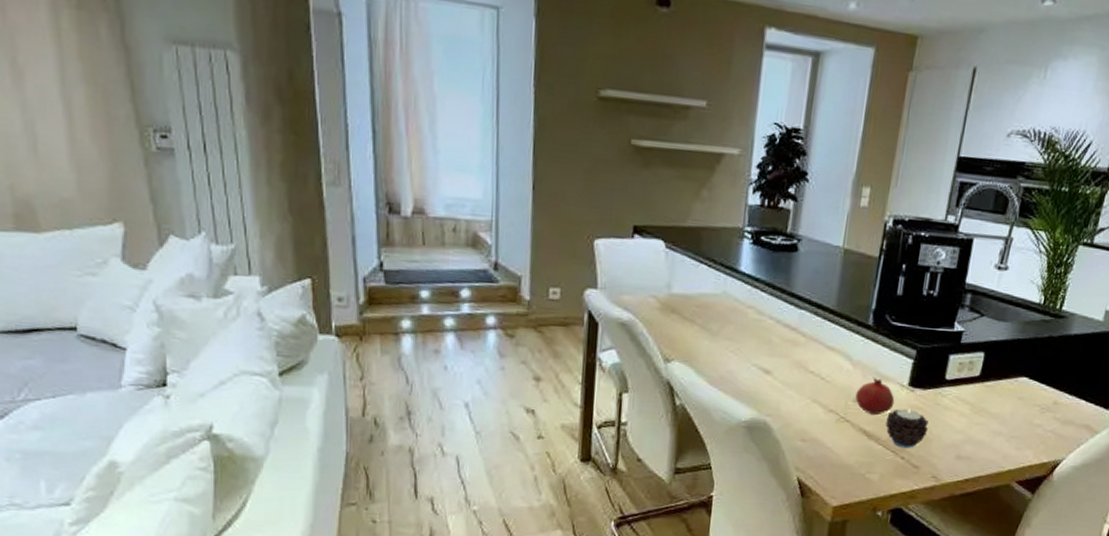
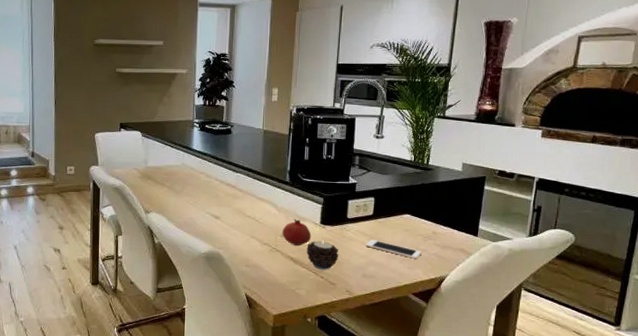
cell phone: none [964,409,1036,437] -> present [365,240,422,259]

